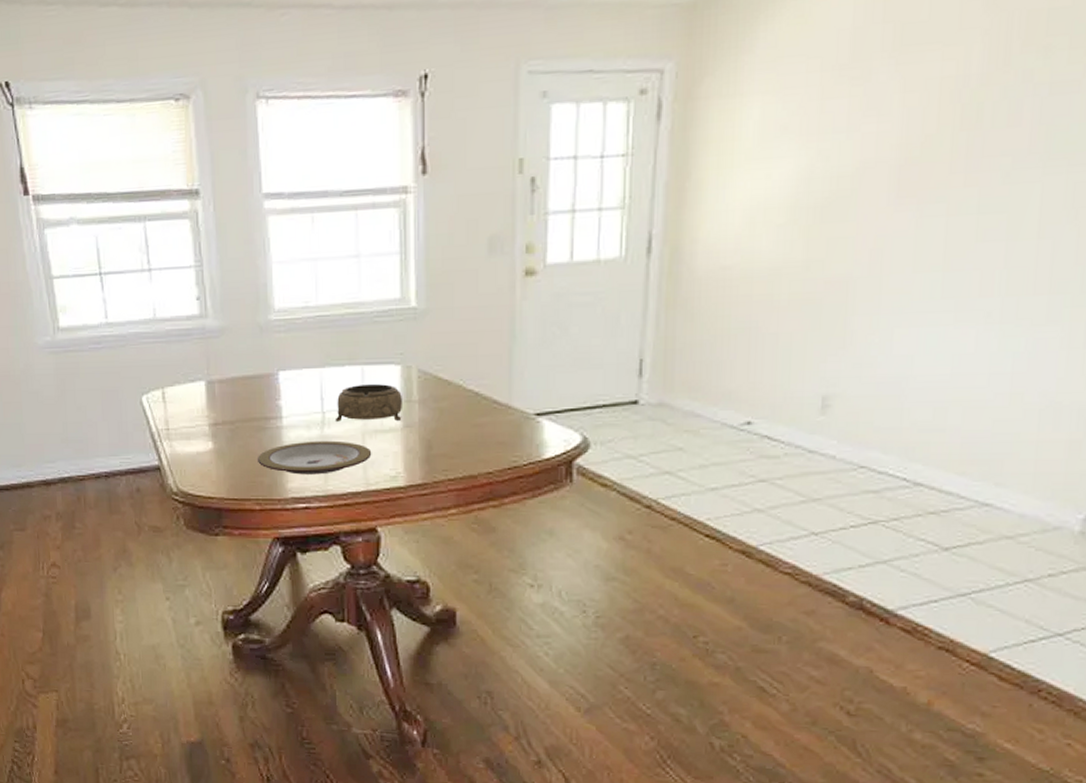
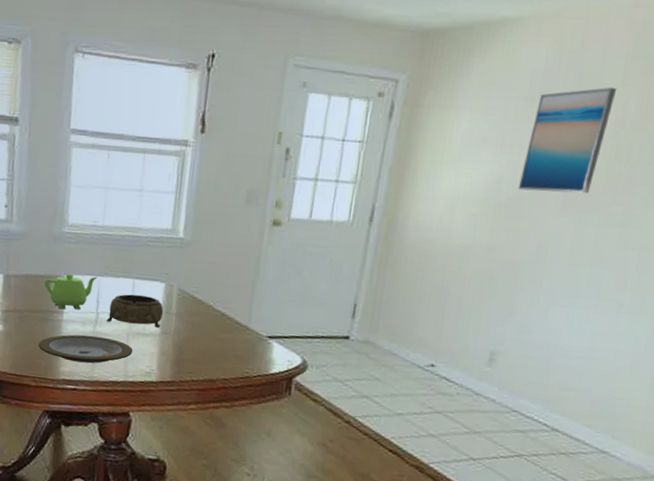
teapot: none [254,368,318,414] -> present [44,273,98,310]
wall art: none [834,35,954,186] -> present [517,87,617,194]

